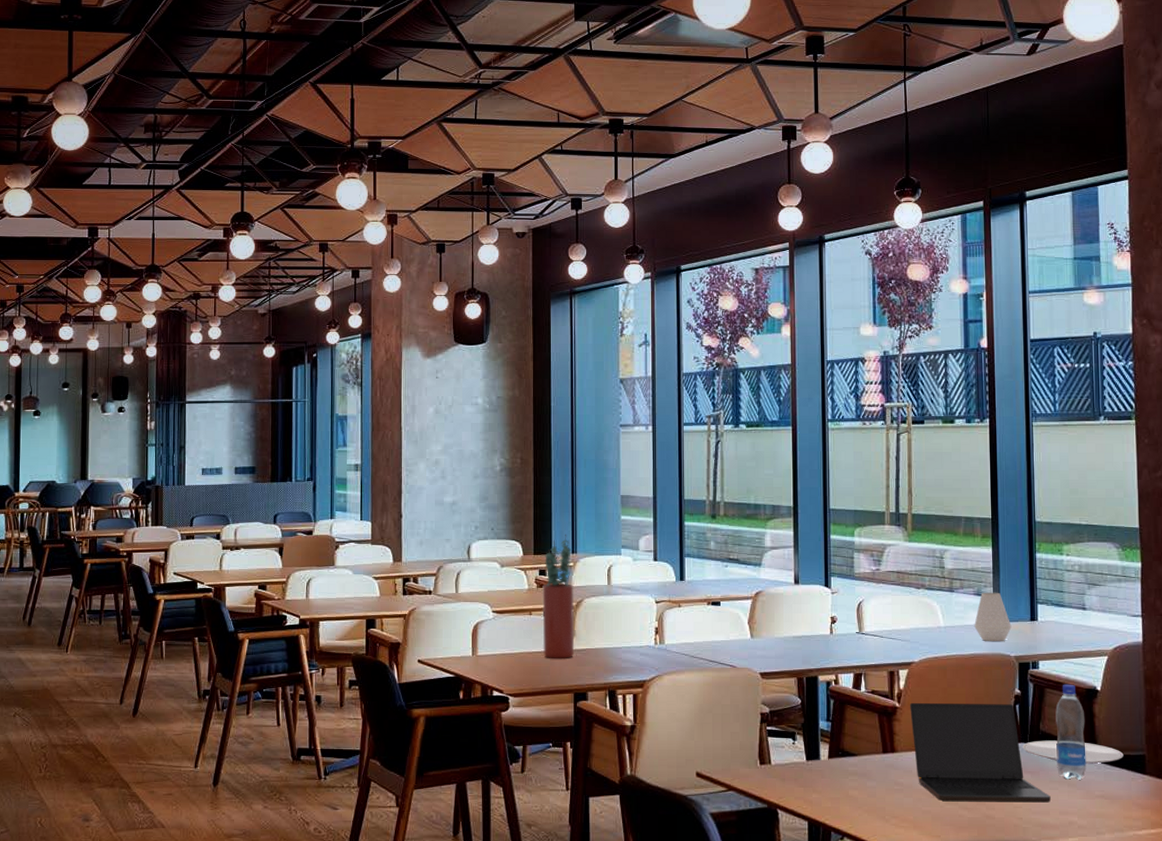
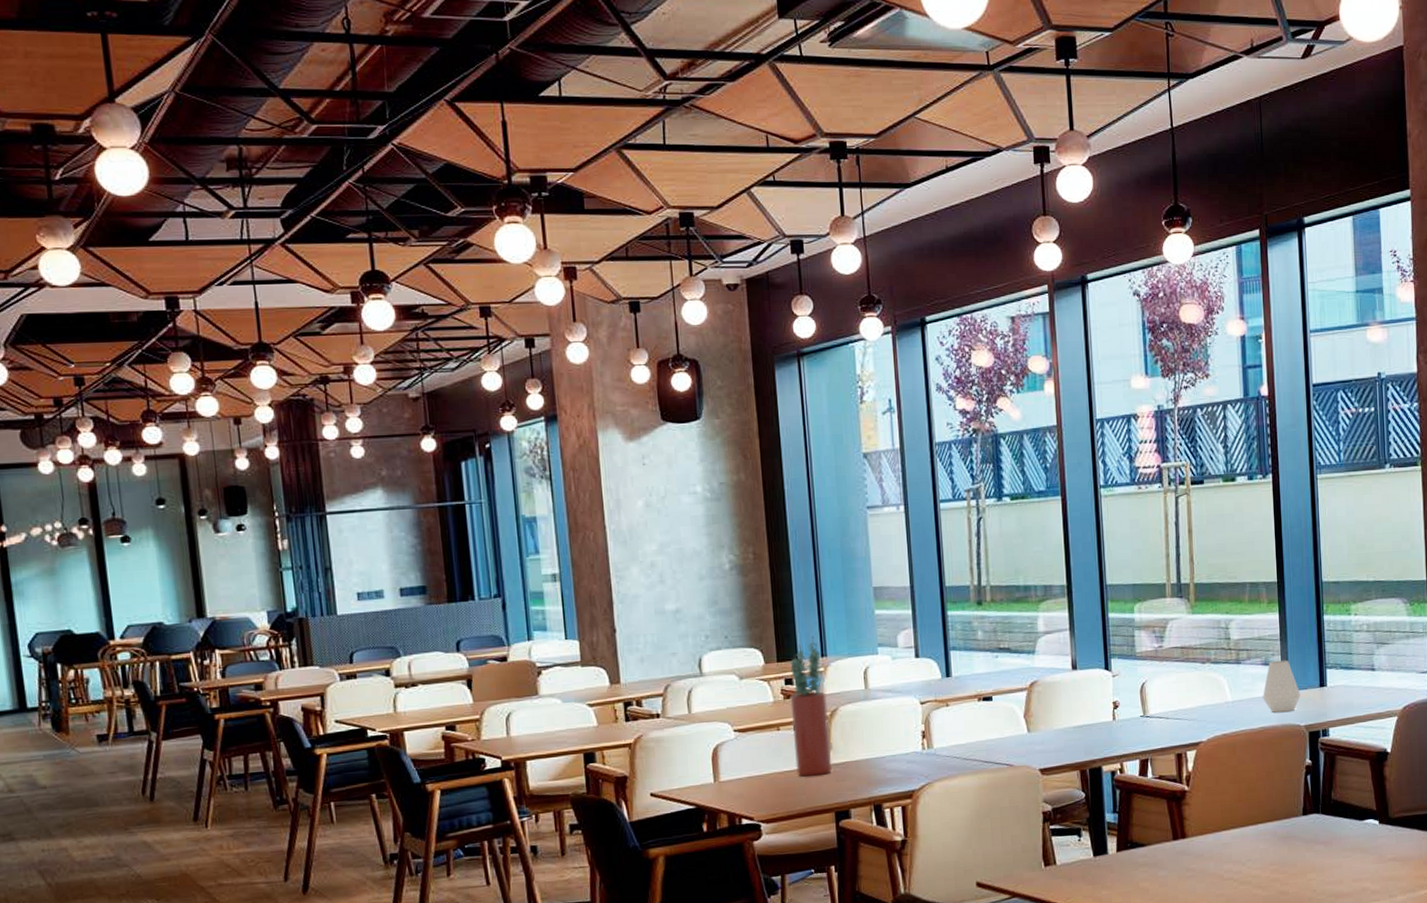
laptop: present [910,702,1051,803] -> none [1199,775,1344,882]
plate: present [1022,740,1124,764] -> none [1314,806,1415,829]
bottle: present [1055,684,1087,780] -> none [1347,748,1378,846]

